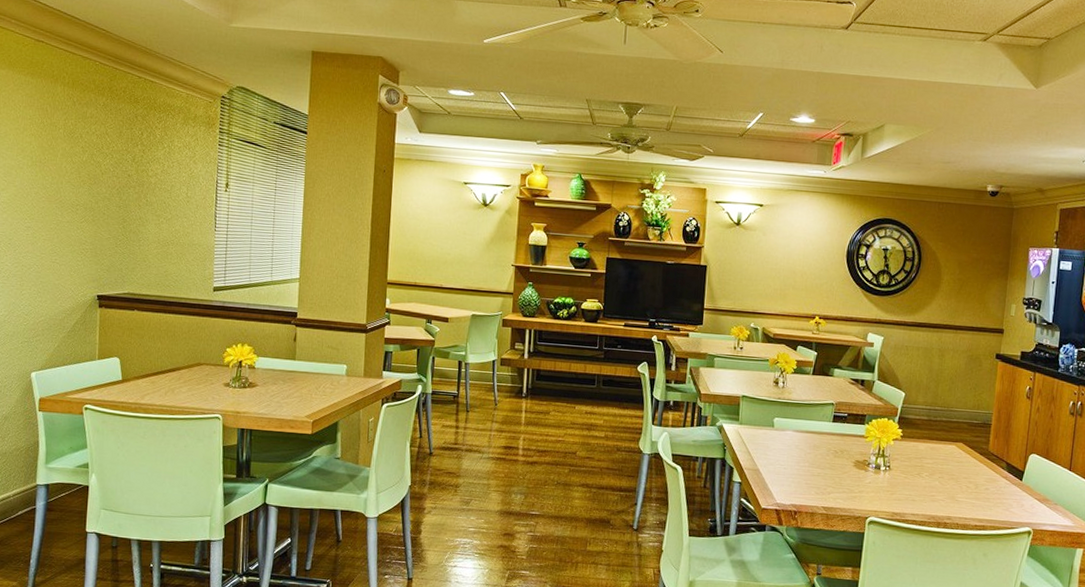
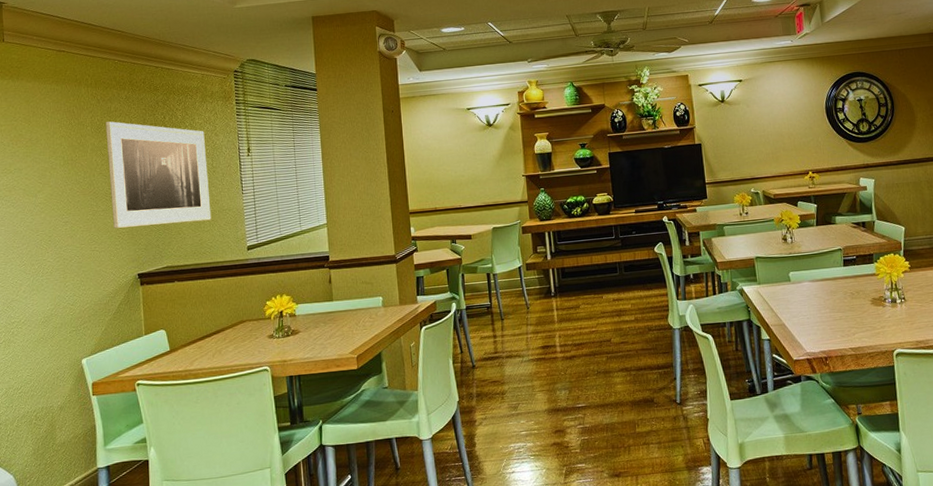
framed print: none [76,127,183,253] -> present [105,121,212,228]

